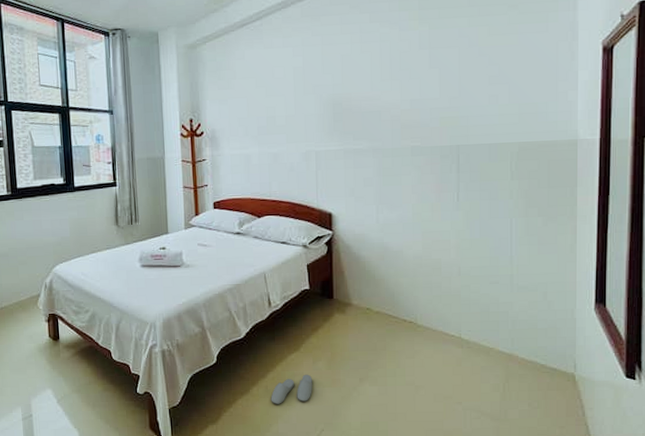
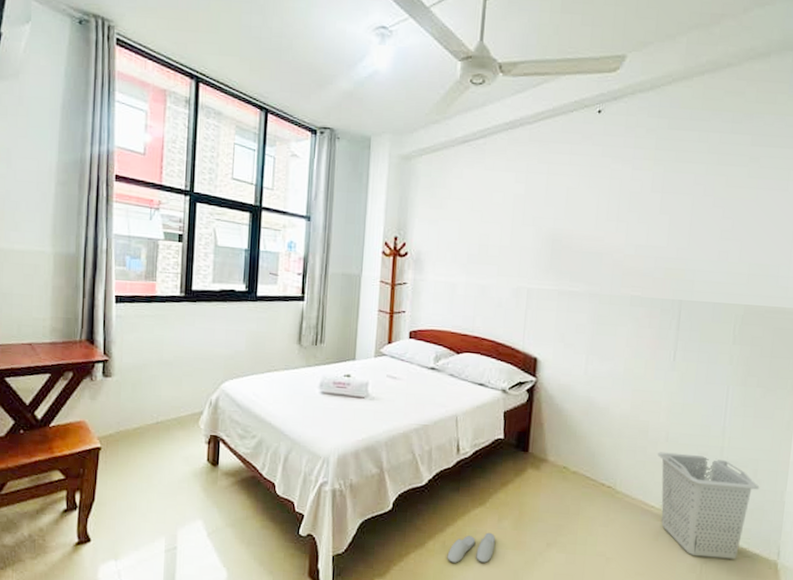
laundry basket: none [451,284,551,377] -> present [657,452,760,559]

